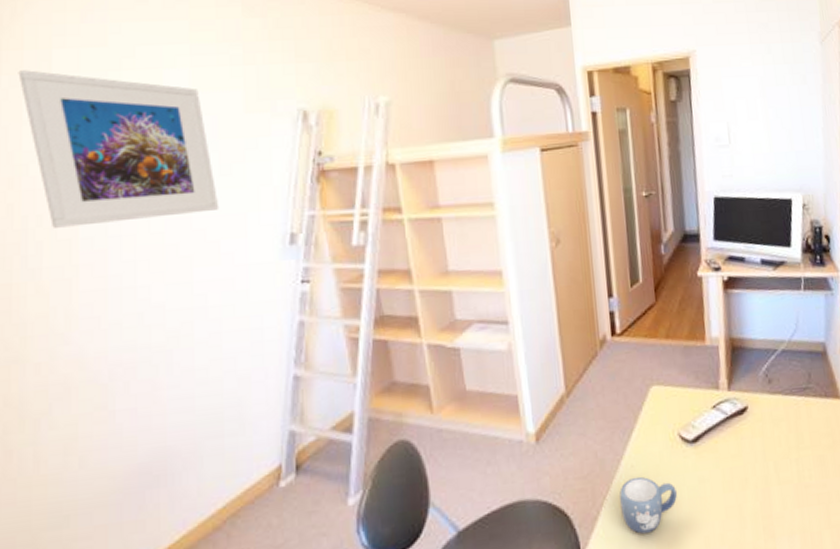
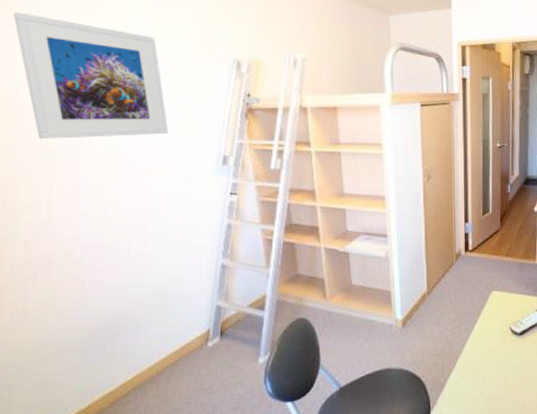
mug: present [619,476,678,534] -> none [462,357,506,398]

